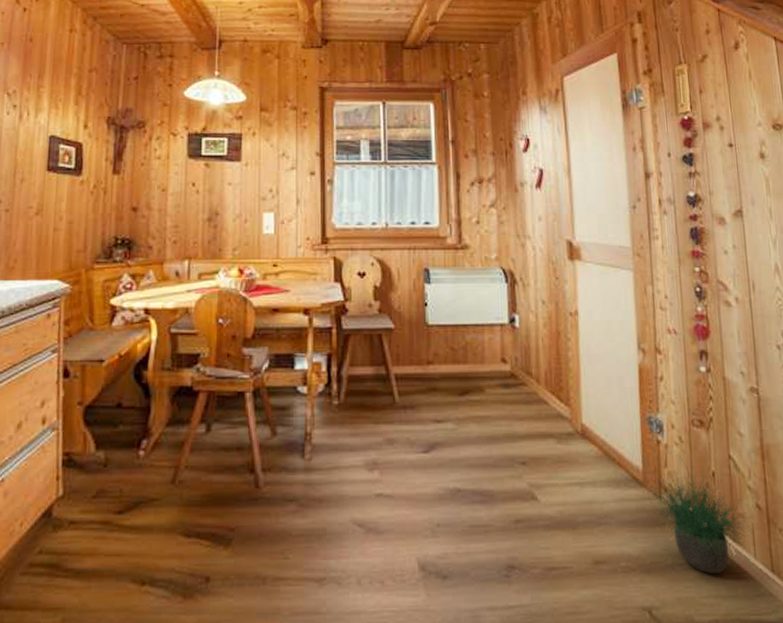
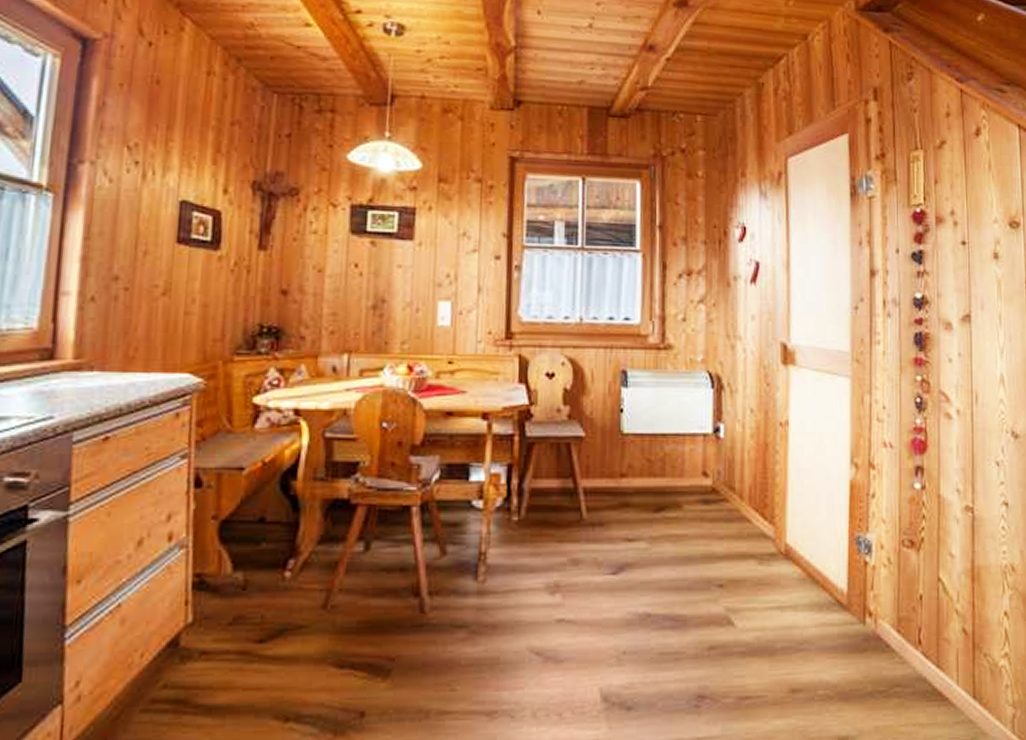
potted plant: present [642,456,751,575] -> none [846,578,956,702]

